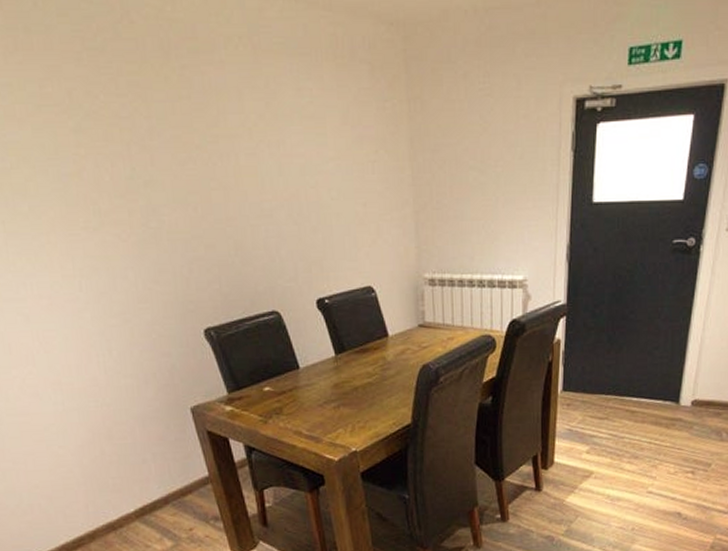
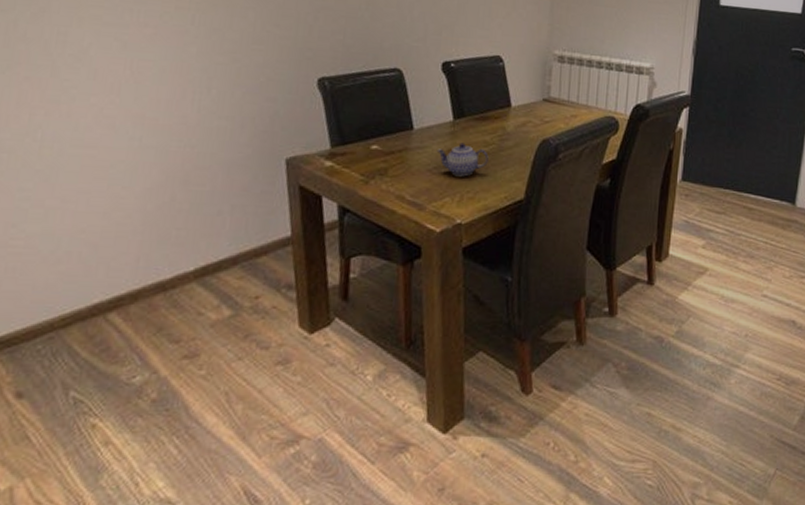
teapot: none [324,376,373,409] -> present [436,142,489,177]

